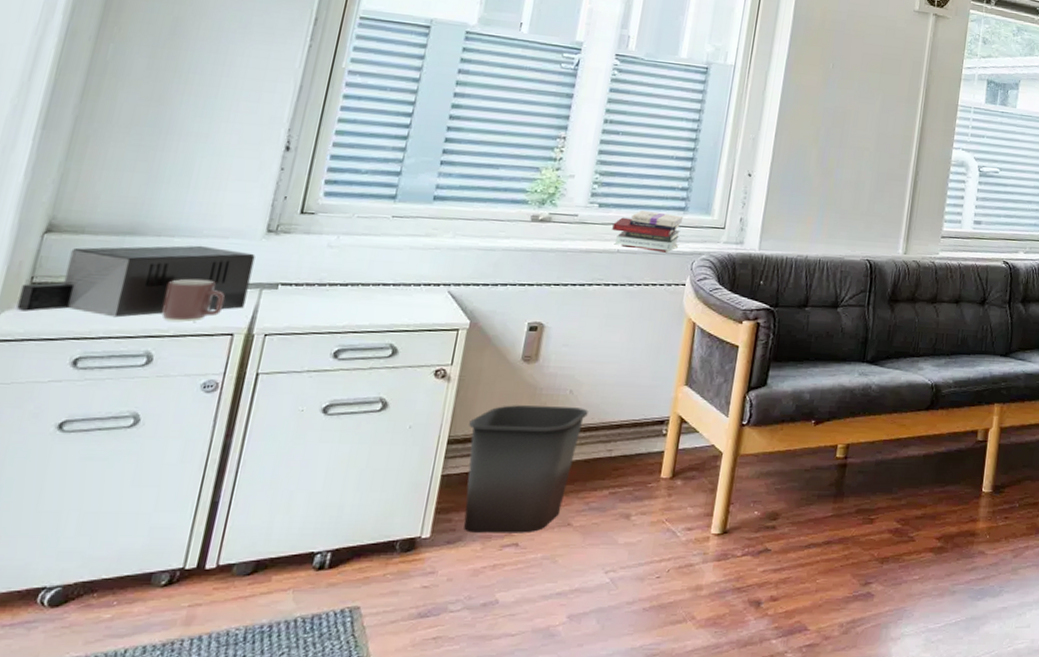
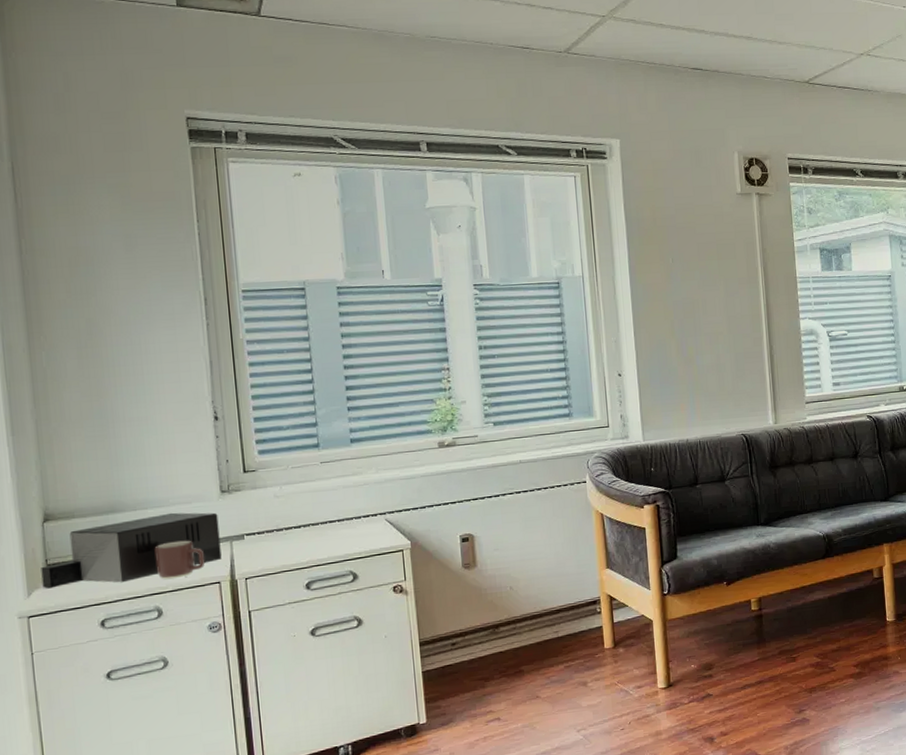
waste bin: present [463,405,588,533] -> none [433,600,530,714]
books: present [612,211,684,254] -> none [510,421,571,458]

